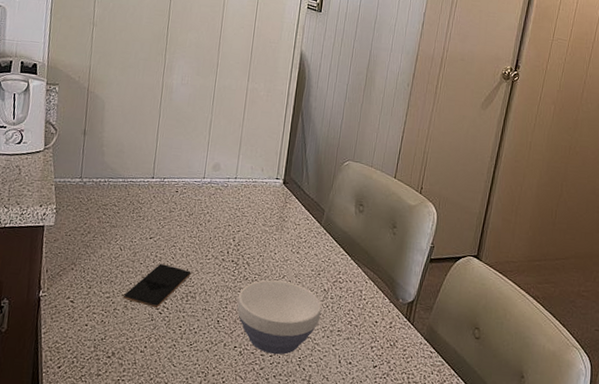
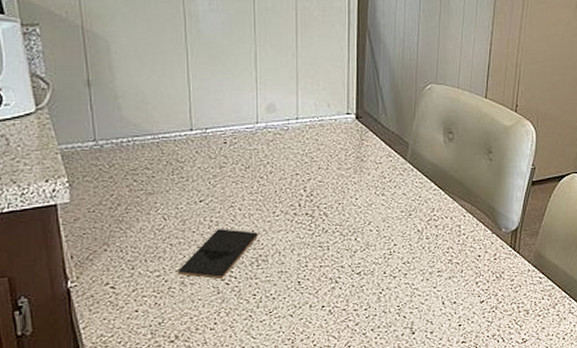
bowl: present [236,279,322,355] -> none [318,228,417,308]

